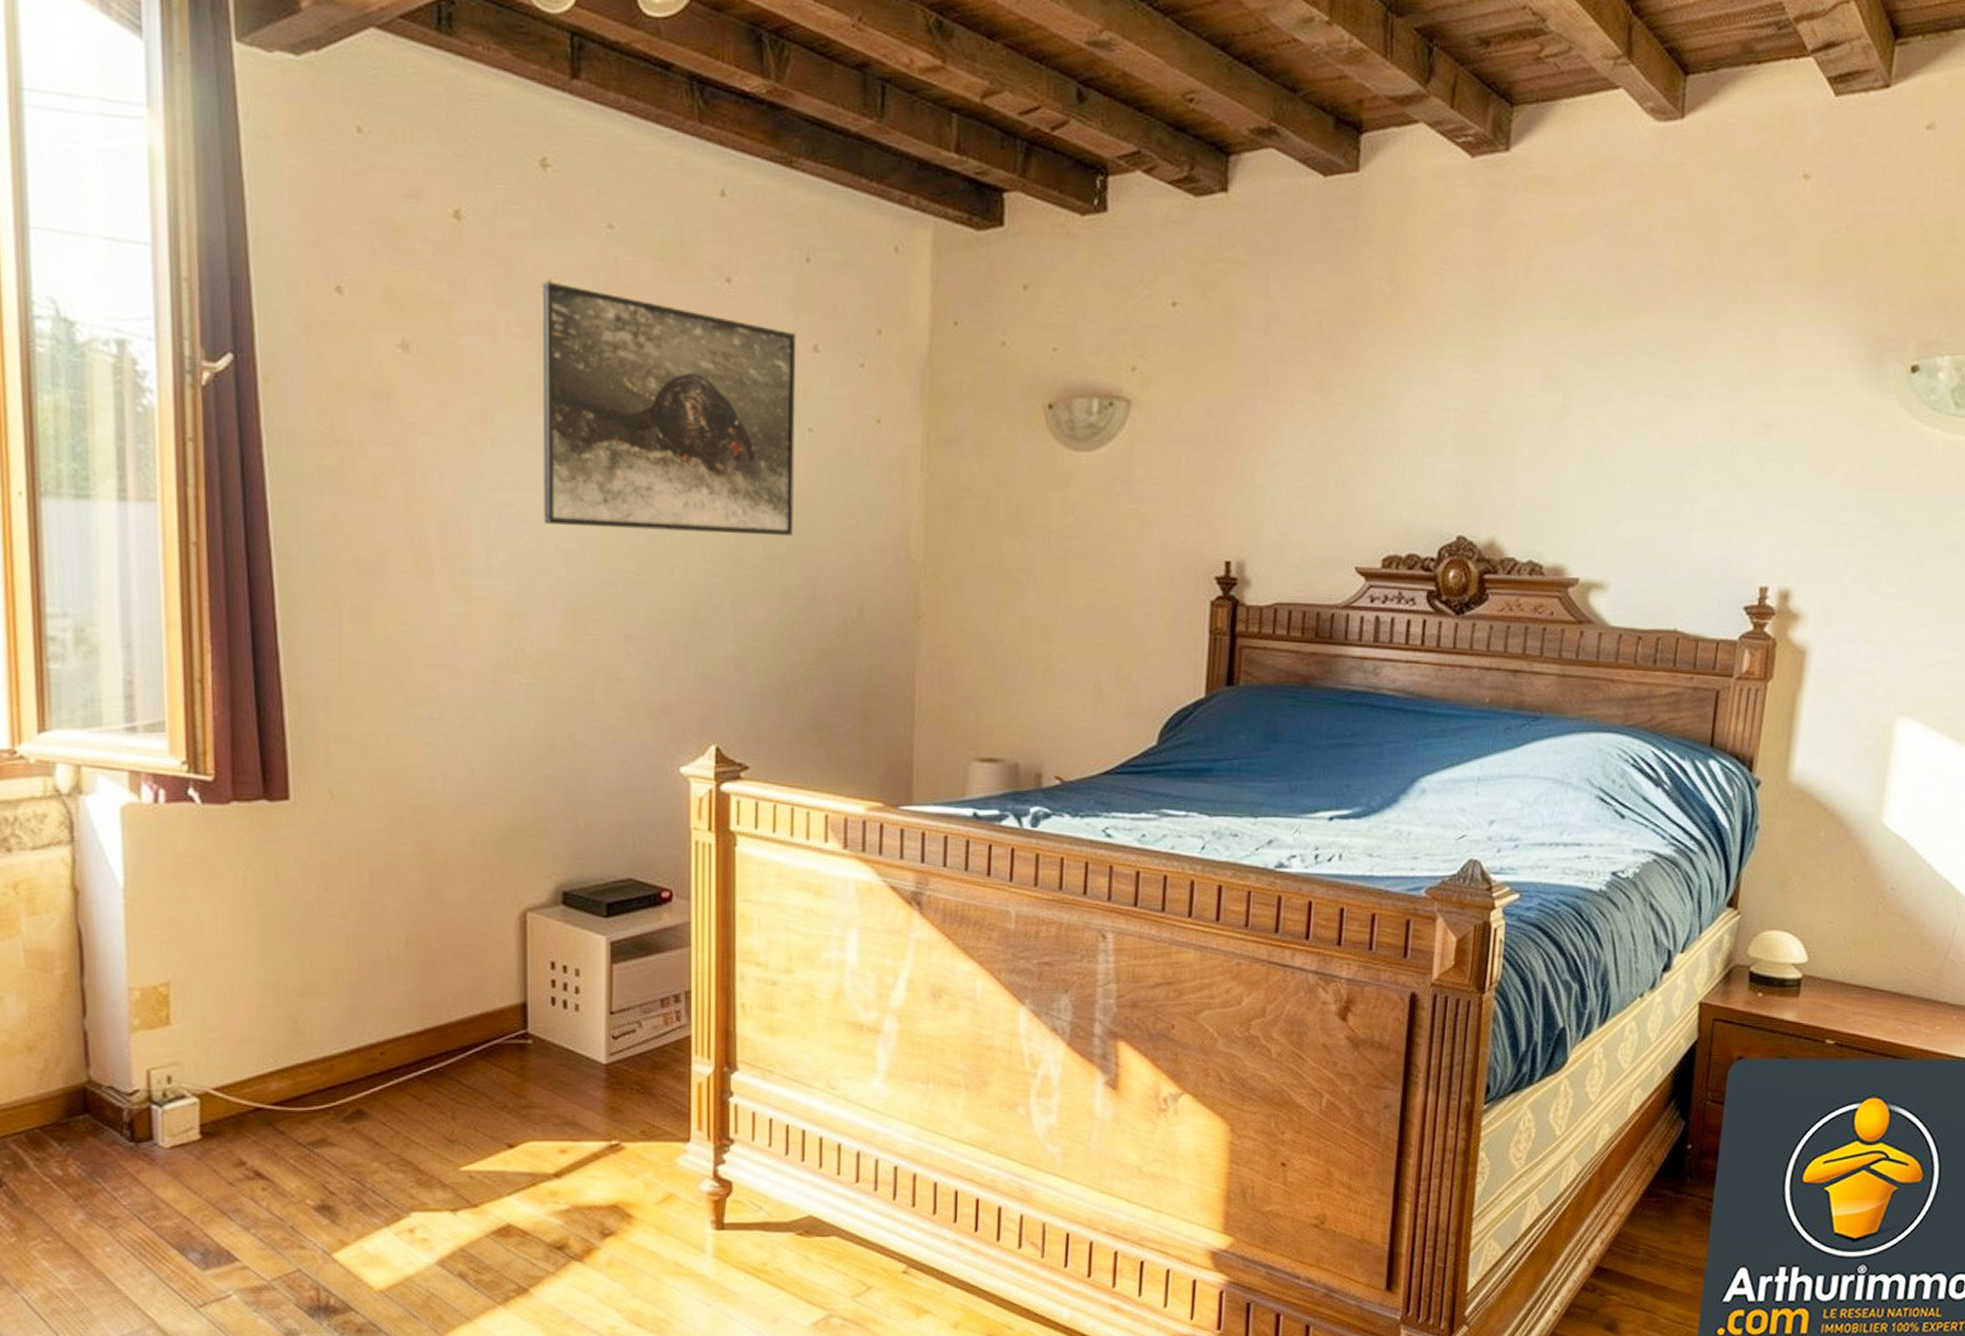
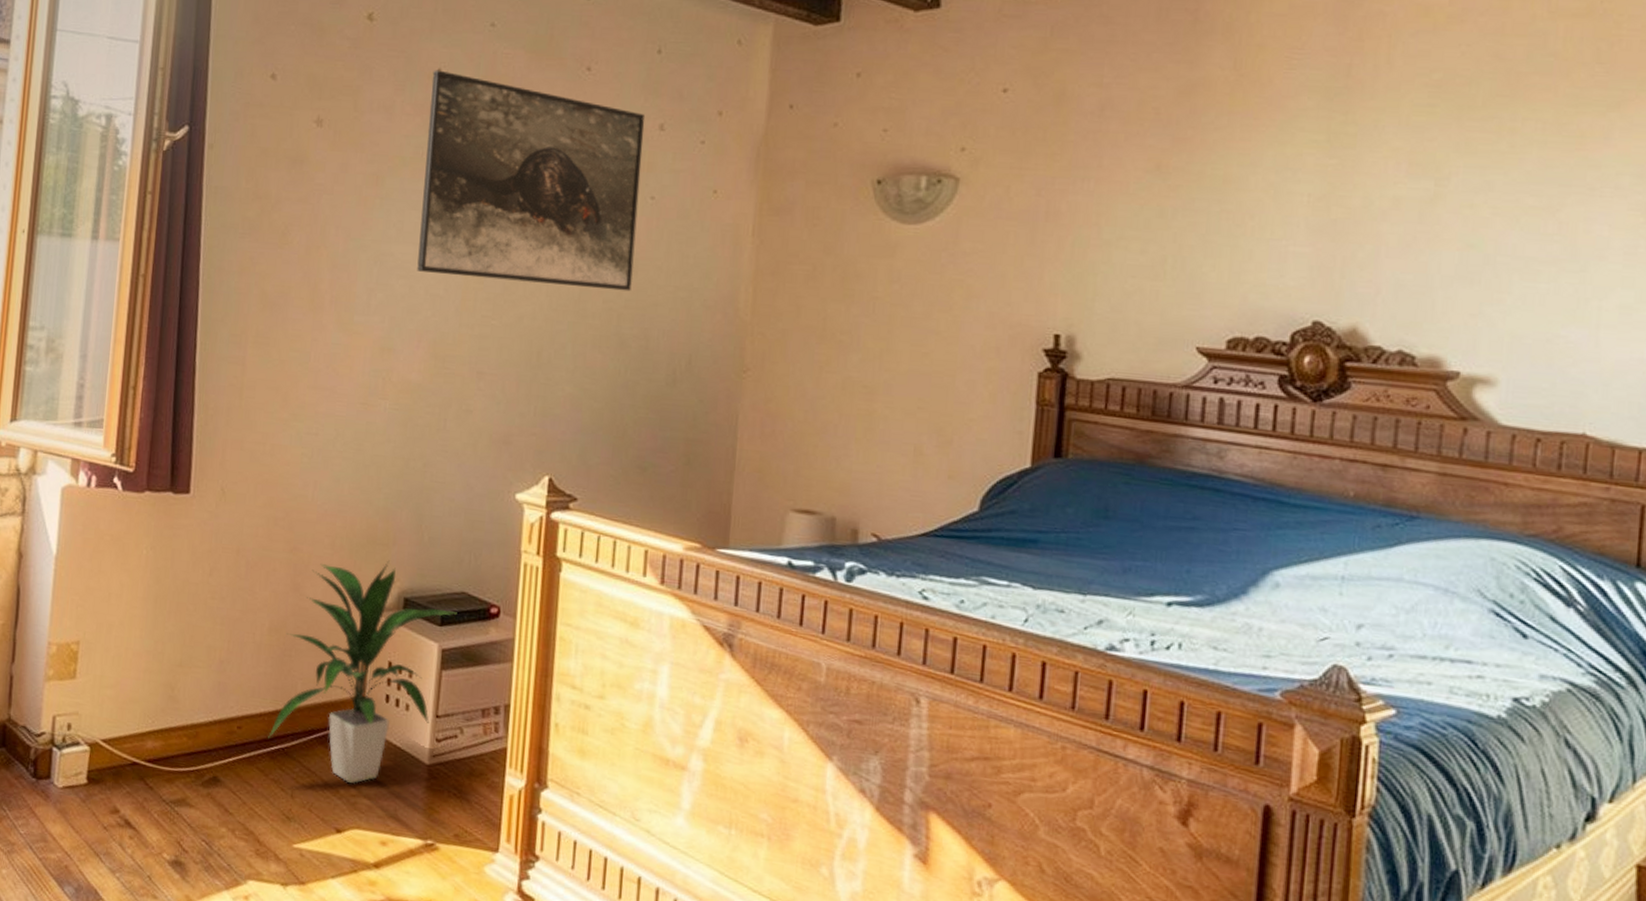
indoor plant: none [418,852,625,1096] -> present [268,560,457,784]

